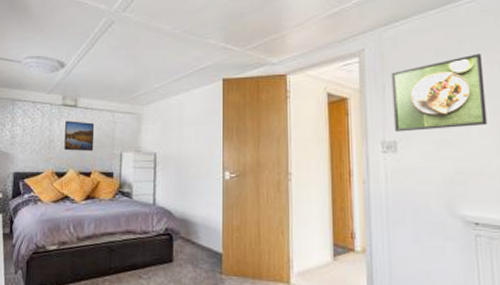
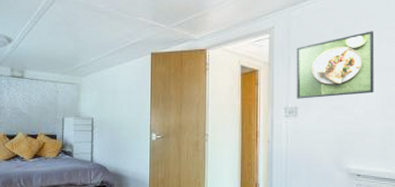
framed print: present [64,121,95,151] -> none [13,90,40,117]

